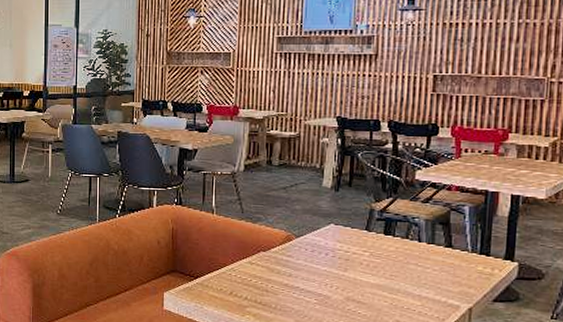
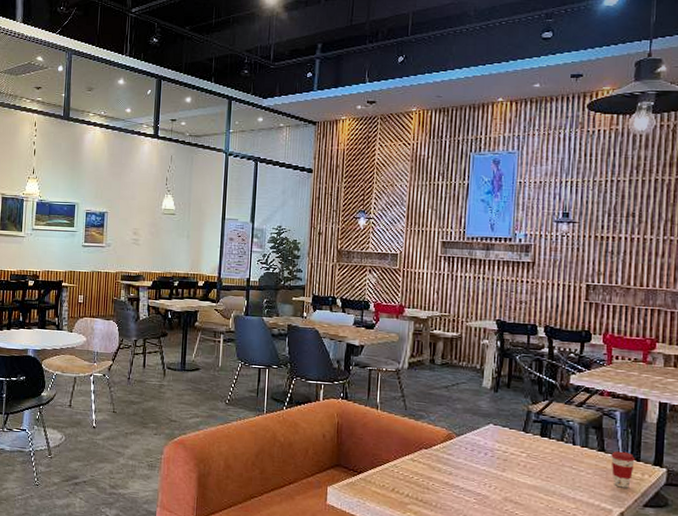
coffee cup: none [459,246,484,284] -> present [611,451,635,488]

